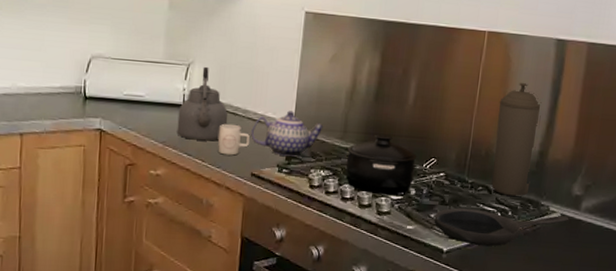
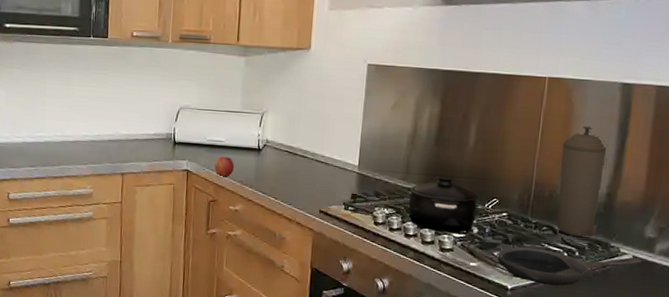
fruit: none [132,113,156,136] -> present [214,156,235,176]
kettle: present [176,66,228,141] -> none [252,115,298,181]
mug: present [218,123,250,156] -> none [289,165,319,194]
teapot: present [251,110,324,157] -> none [319,154,387,196]

